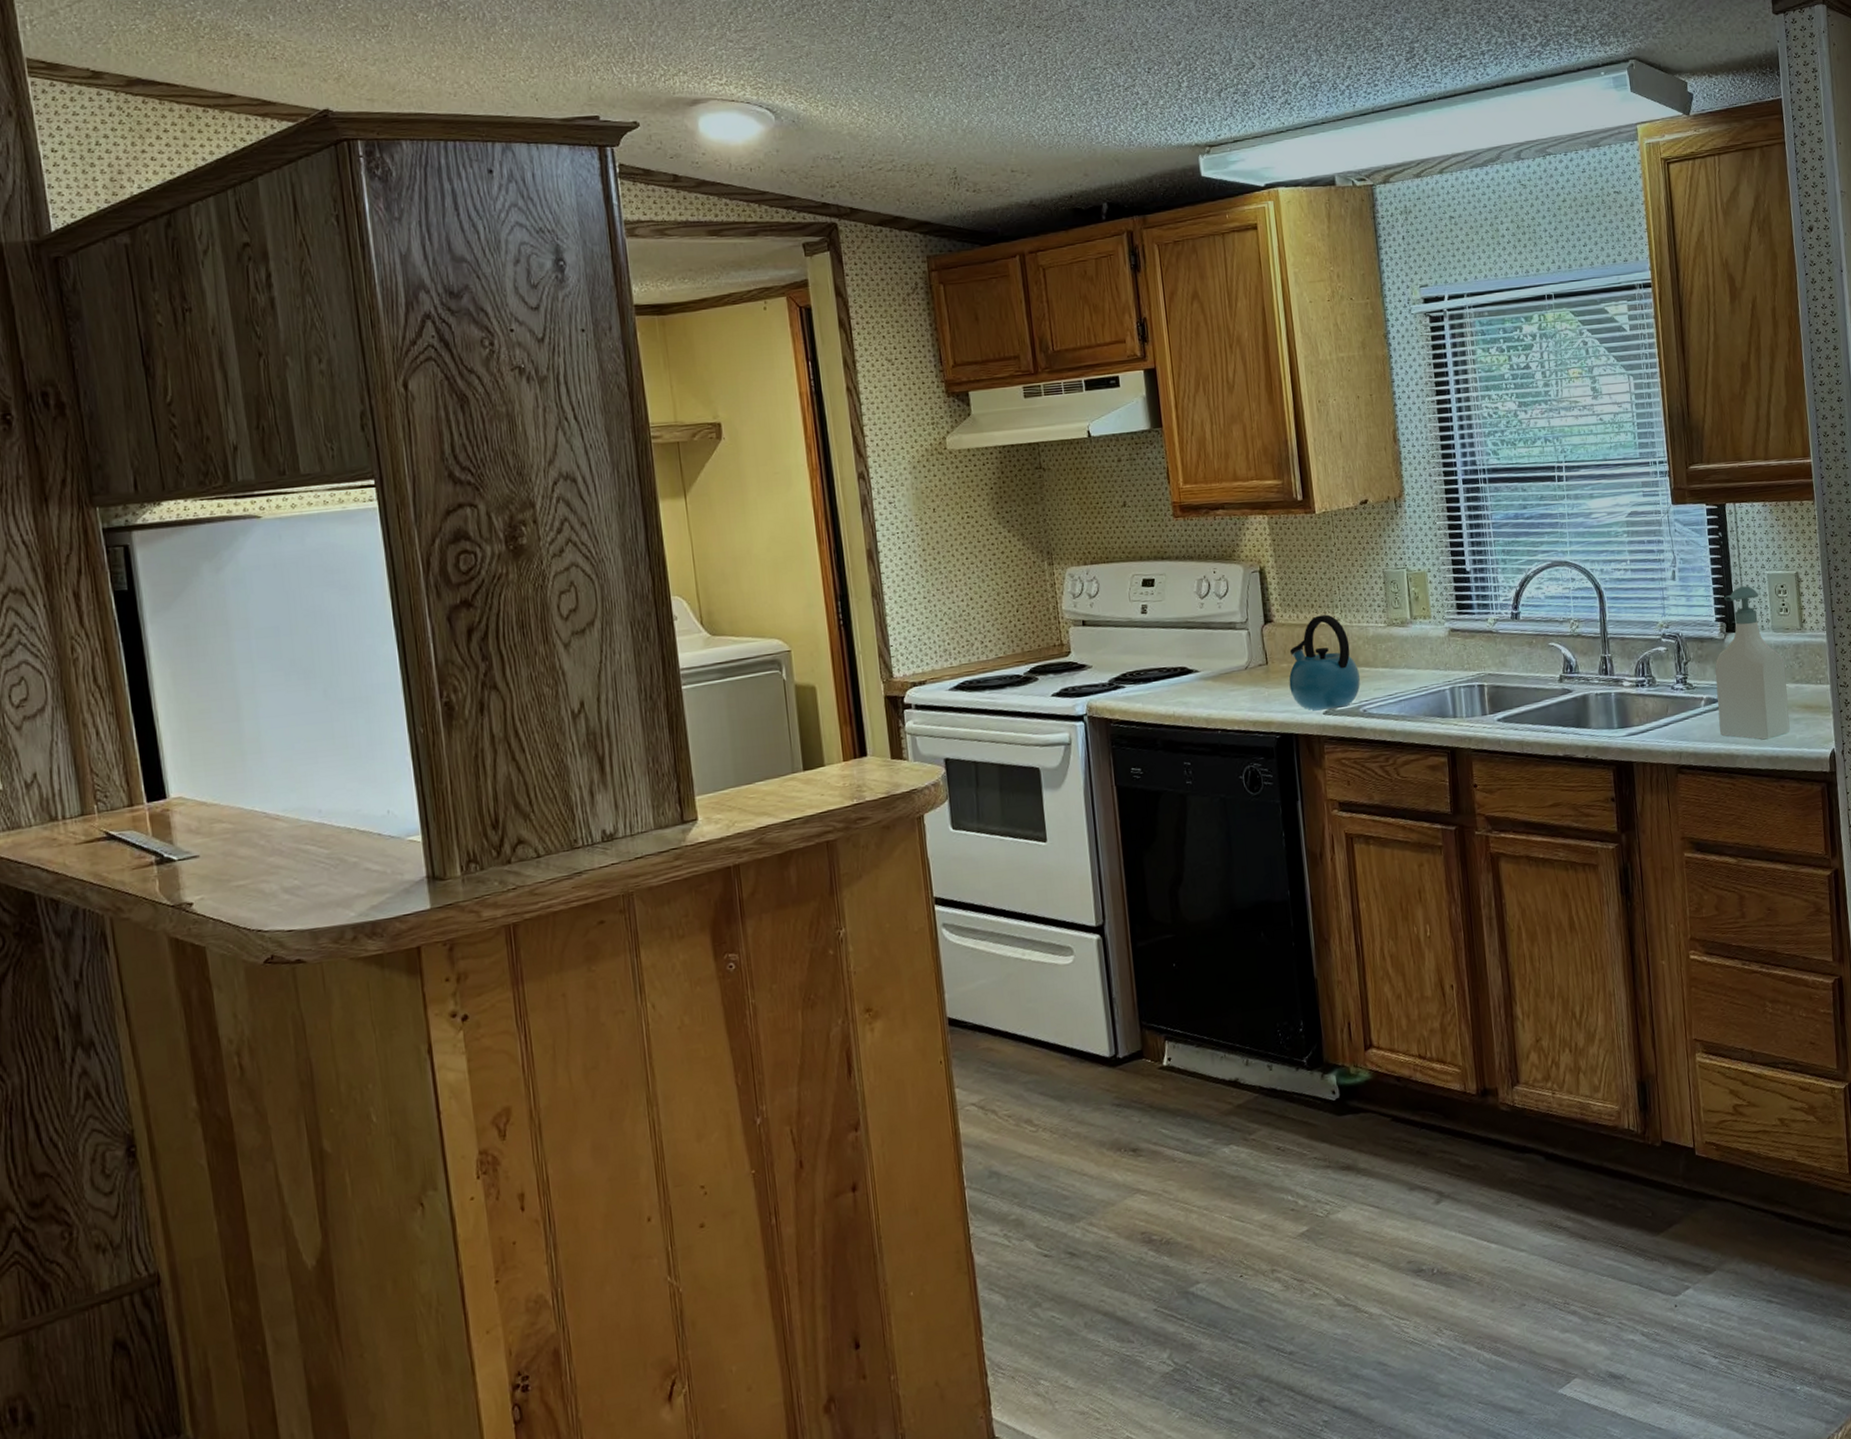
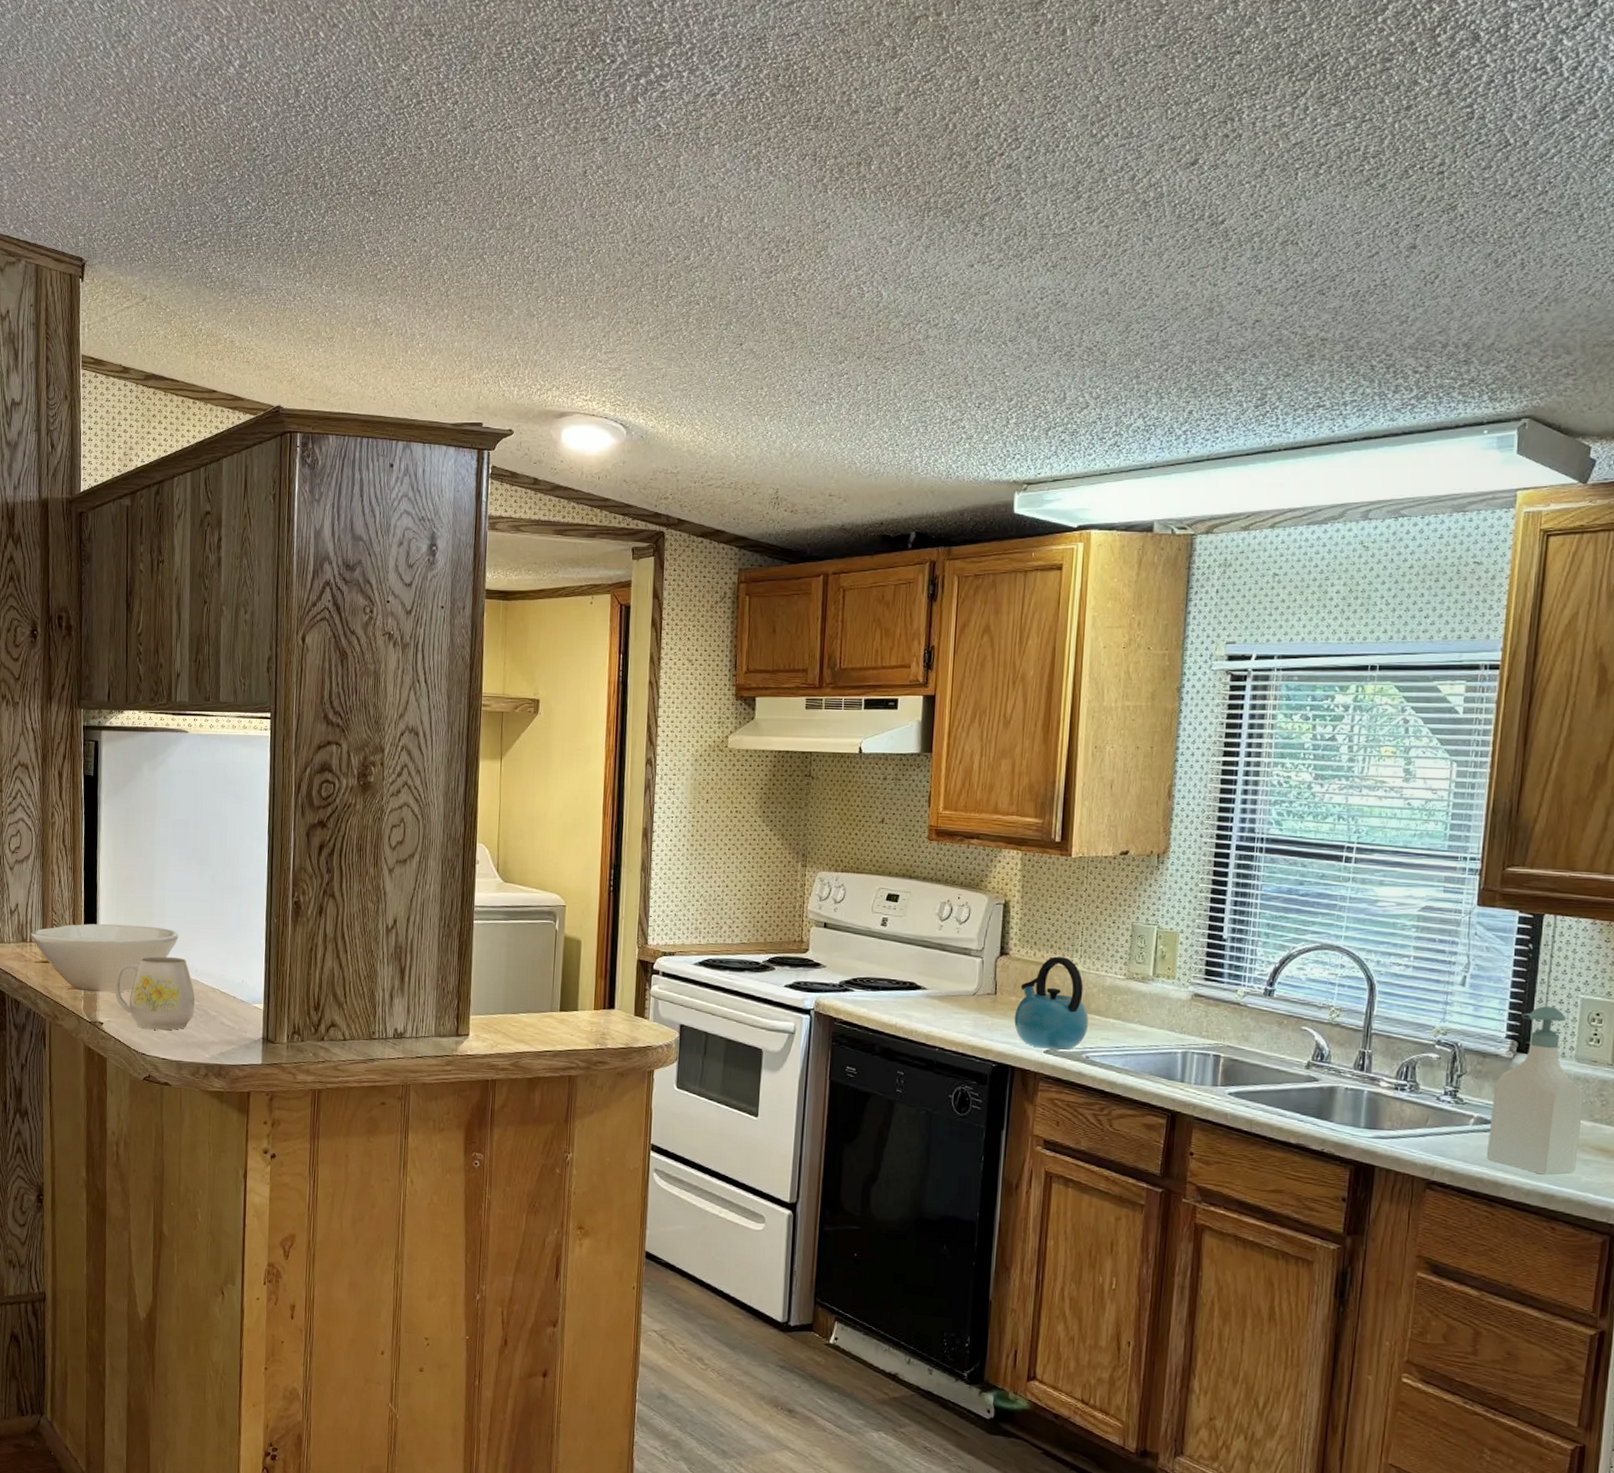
bowl: none [62,766,288,868] -> present [30,923,179,993]
mug: none [202,799,326,899] -> present [114,956,195,1031]

